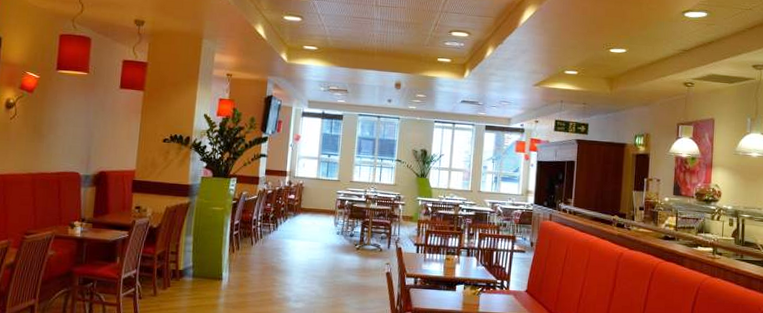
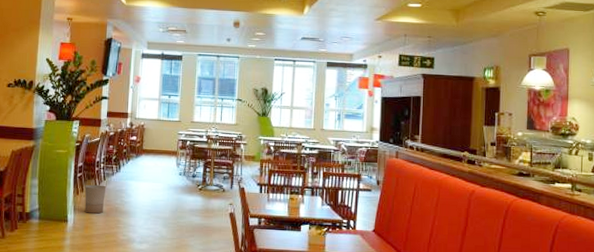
waste bin: none [240,242,263,272] -> present [84,184,107,214]

